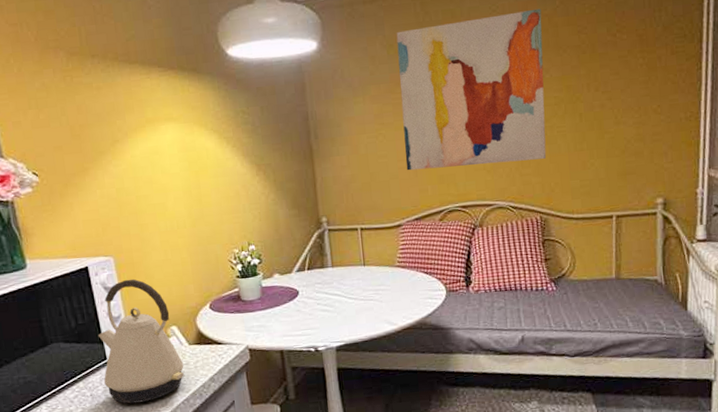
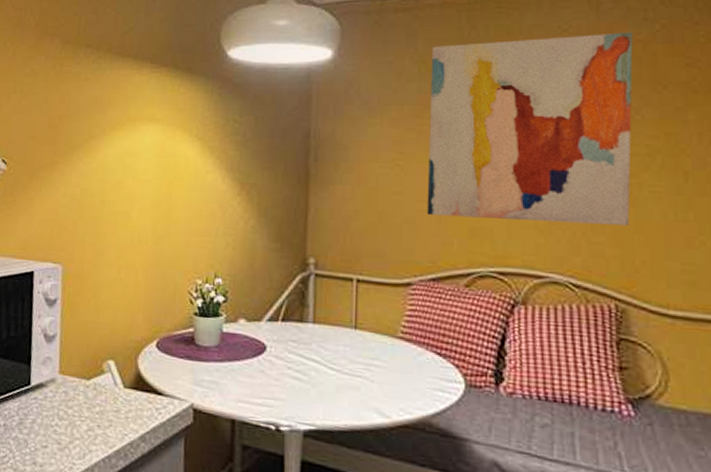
kettle: present [99,278,184,404] -> none [22,293,114,449]

